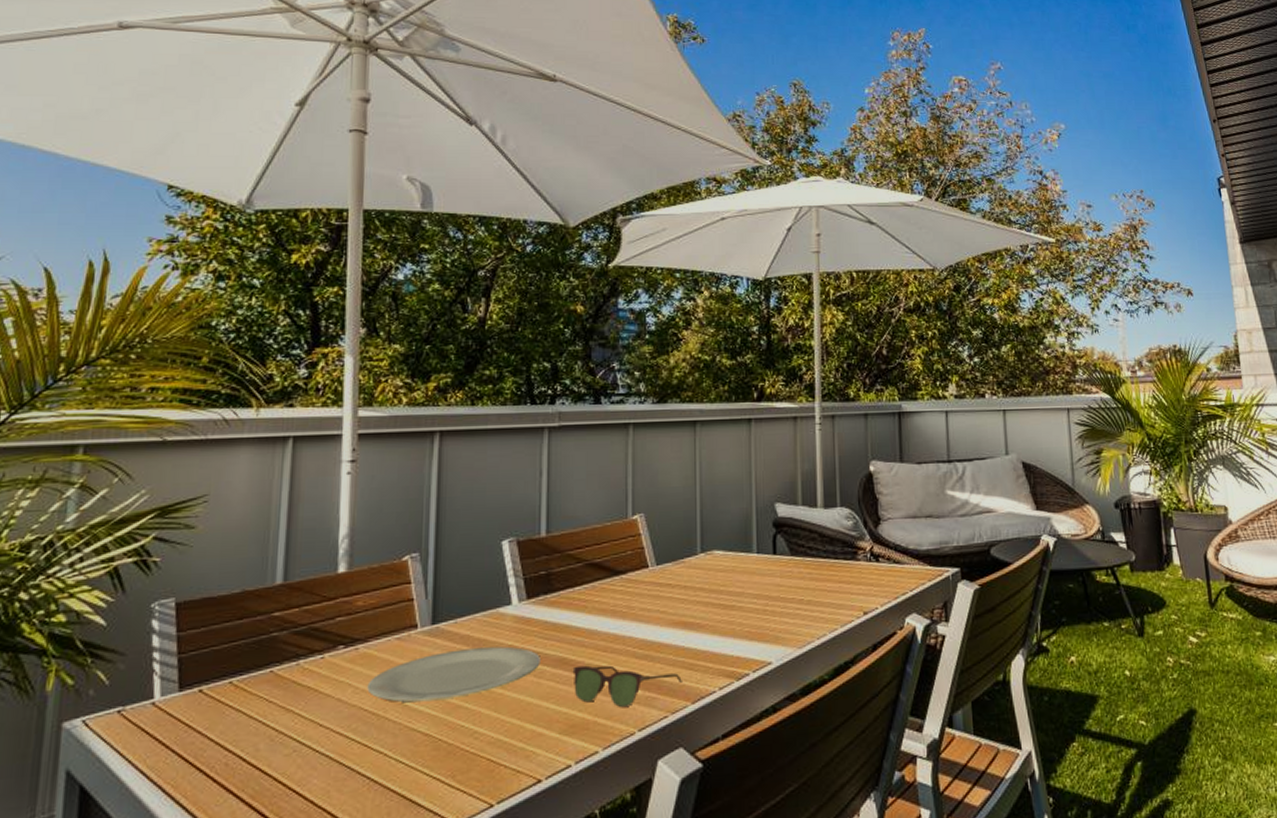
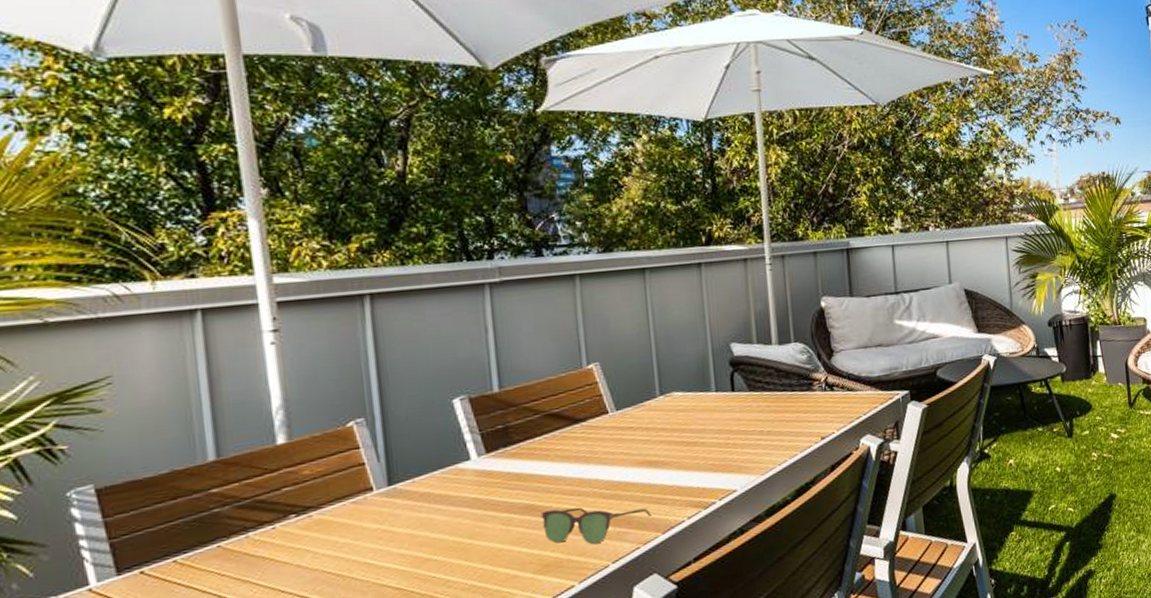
plate: present [367,646,540,703] -> none [327,499,507,562]

